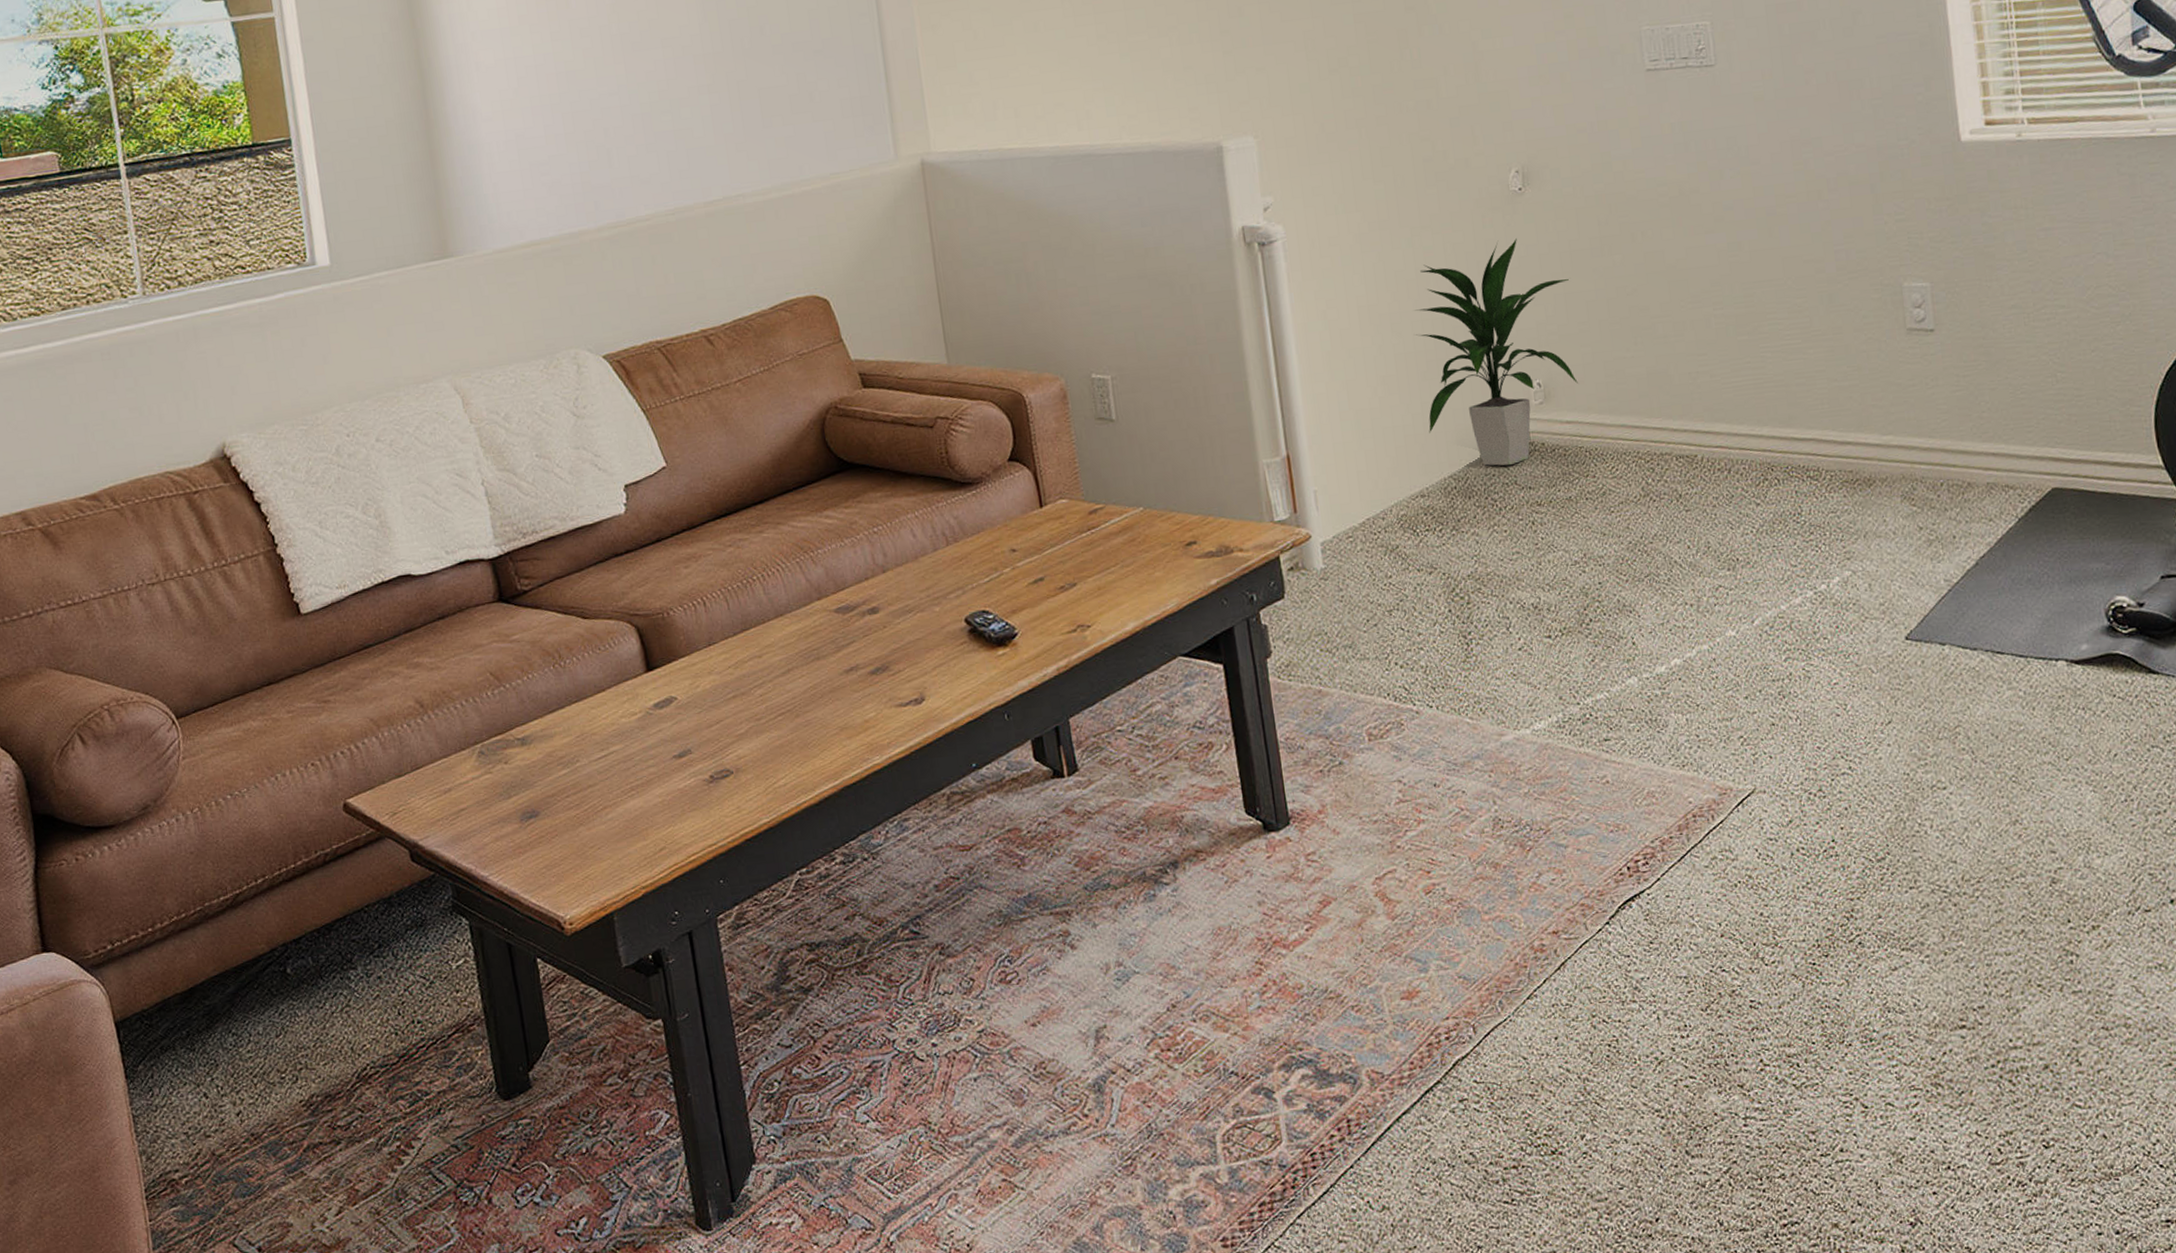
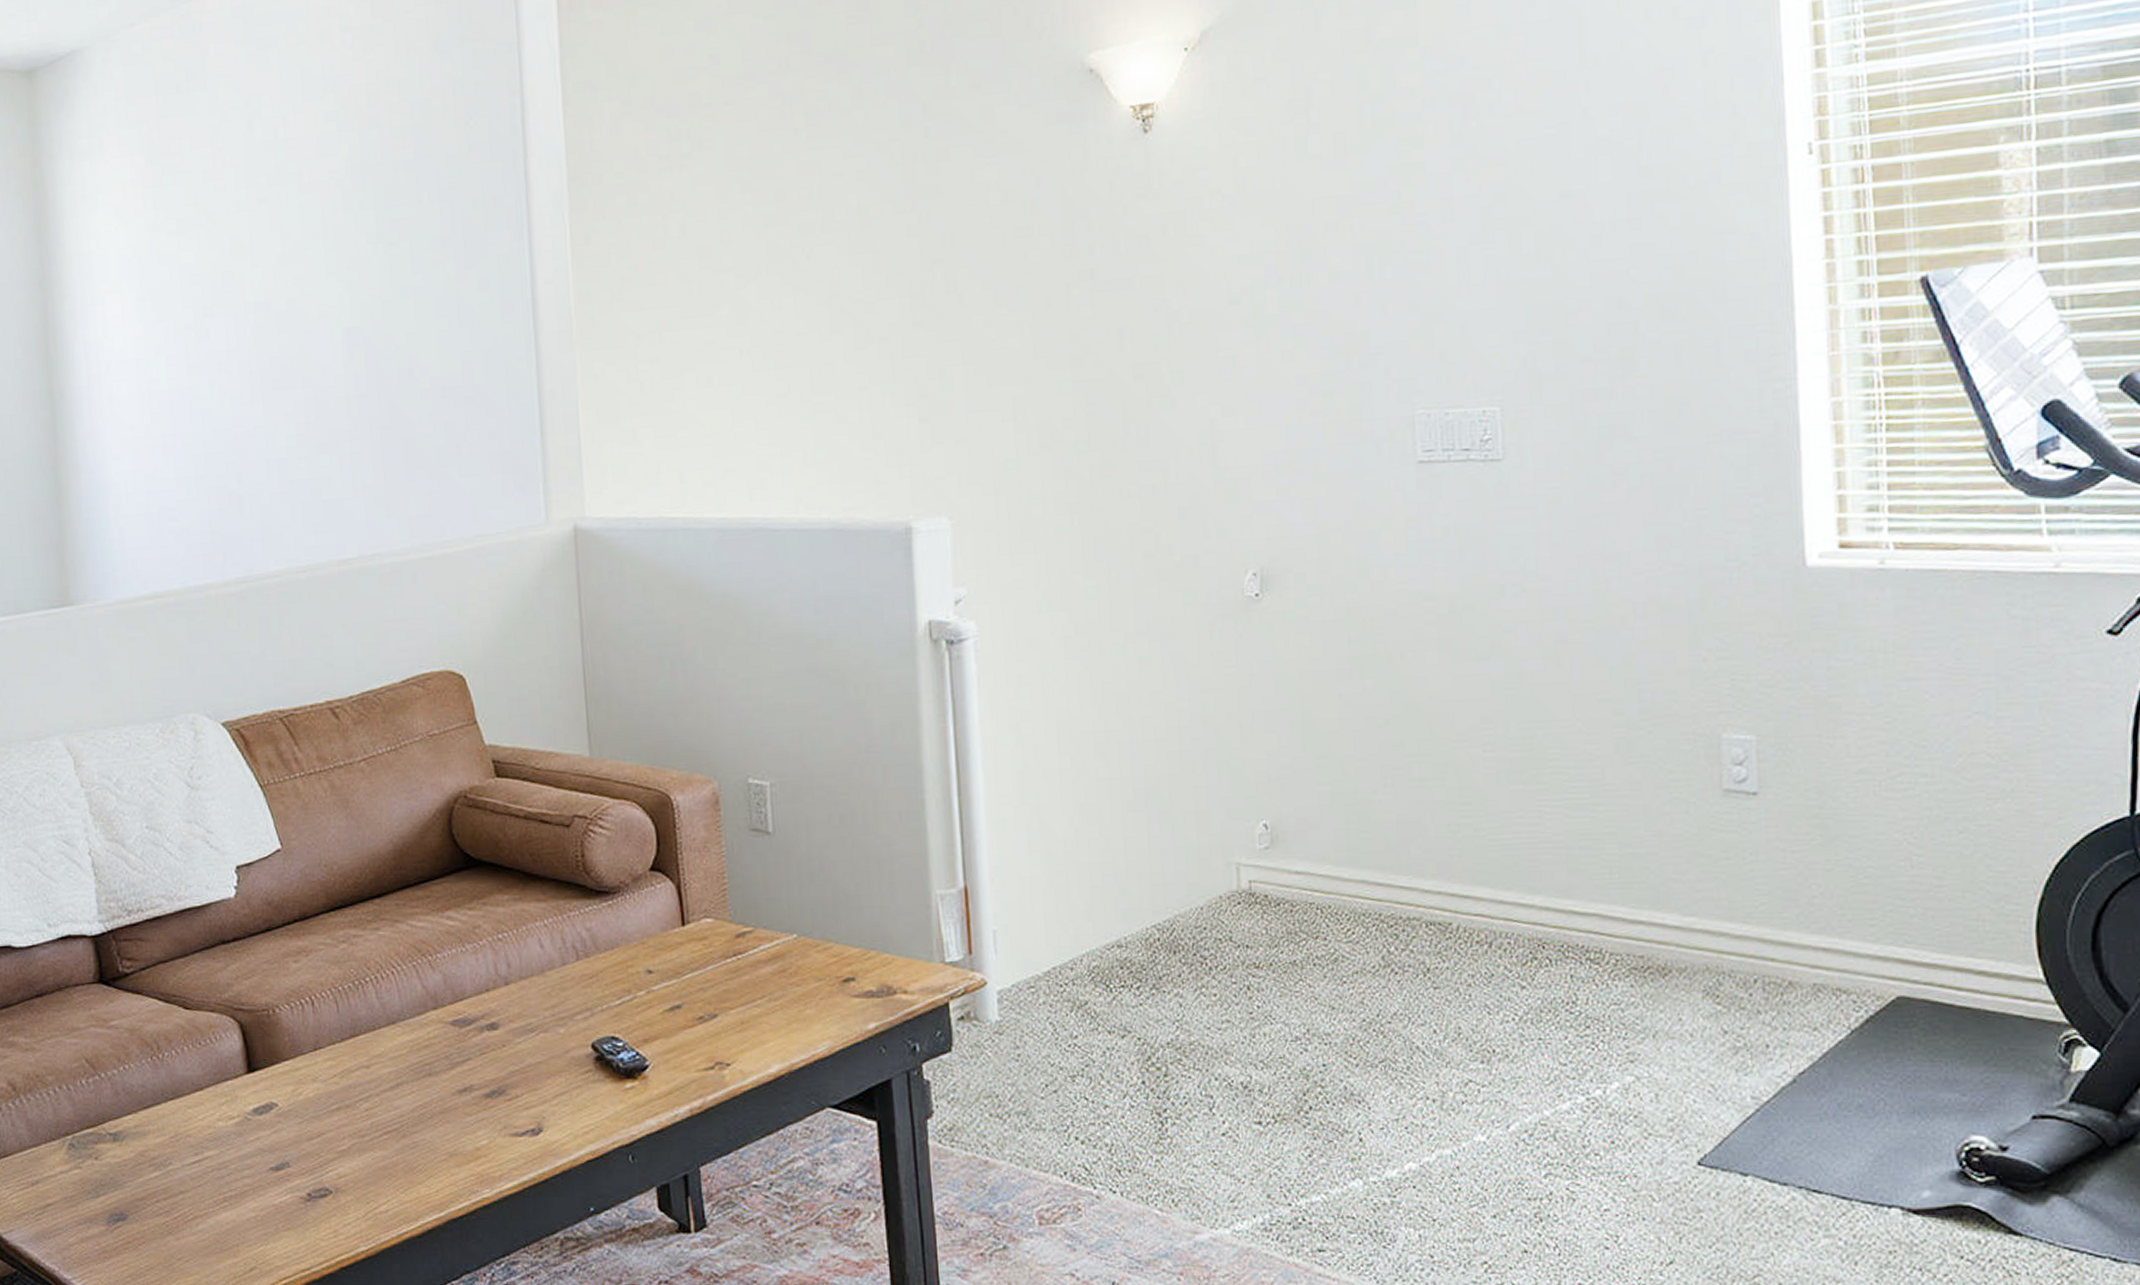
indoor plant: present [1414,238,1578,466] -> none [1123,652,1312,919]

